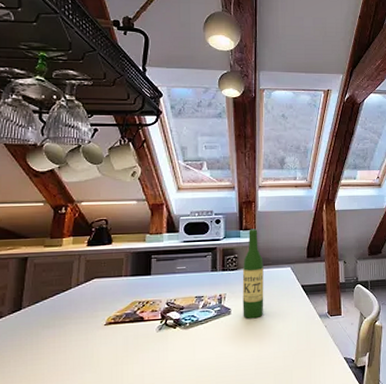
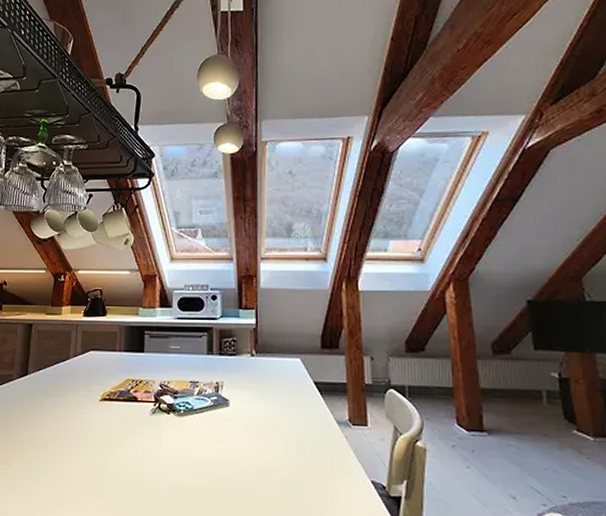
wine bottle: present [242,228,264,319] -> none [242,308,268,416]

